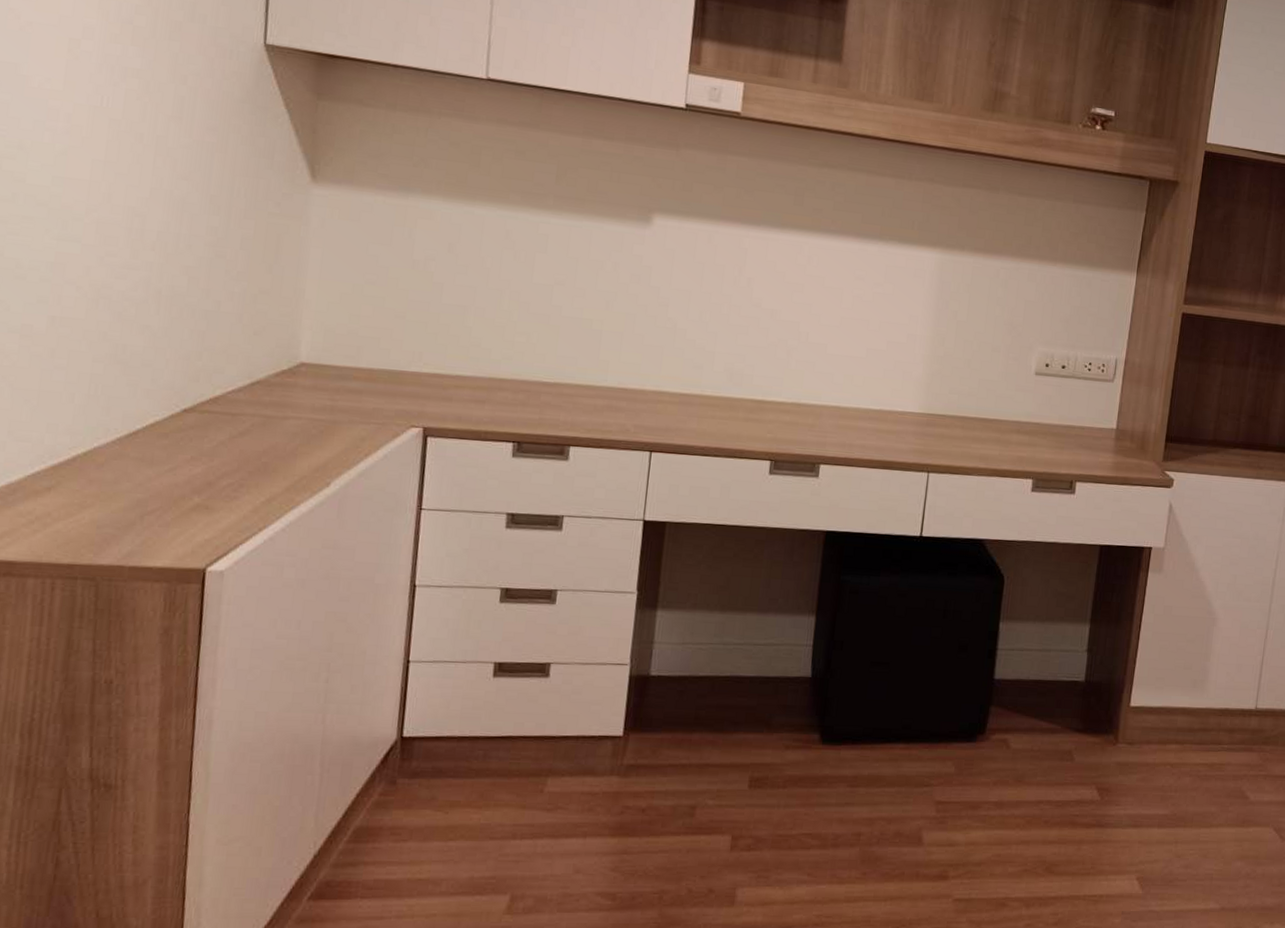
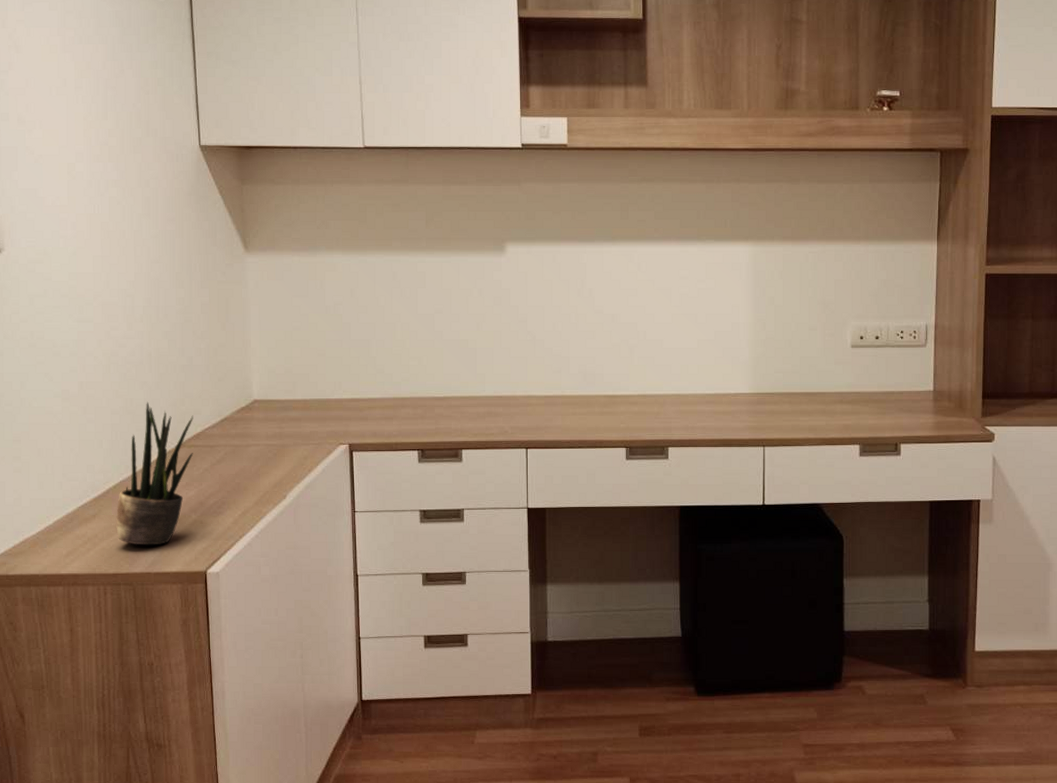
potted plant: none [79,350,213,532] -> present [115,401,194,546]

